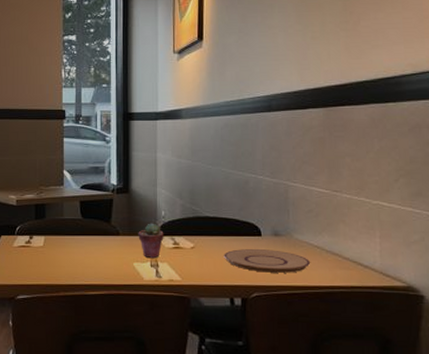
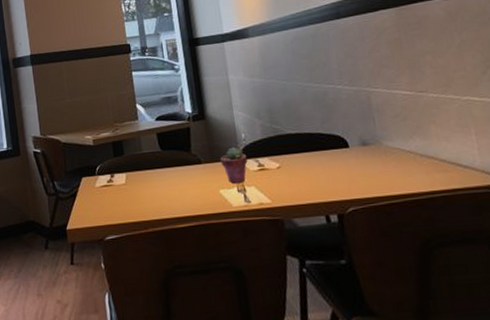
plate: present [224,249,310,273] -> none [312,160,405,185]

